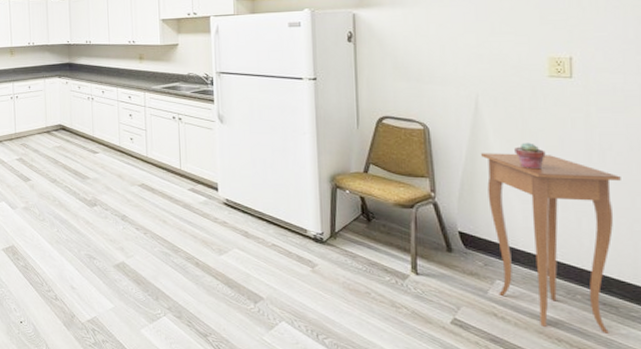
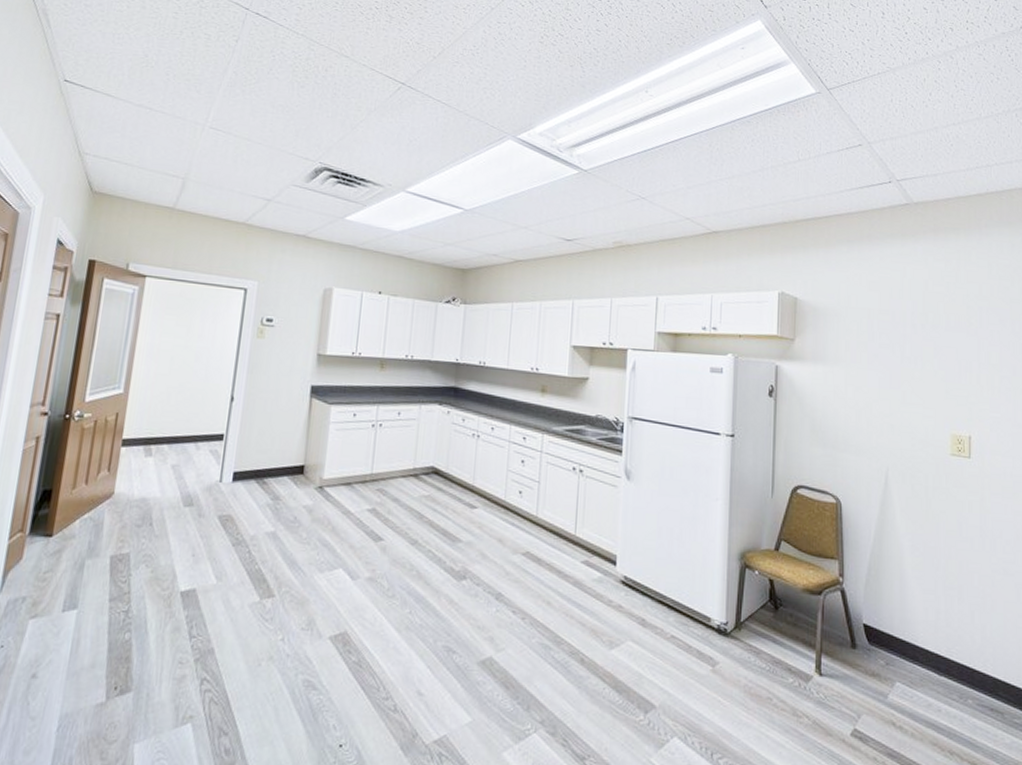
side table: present [481,153,621,334] -> none [888,534,1008,744]
potted succulent: present [514,142,546,170] -> none [919,525,946,556]

